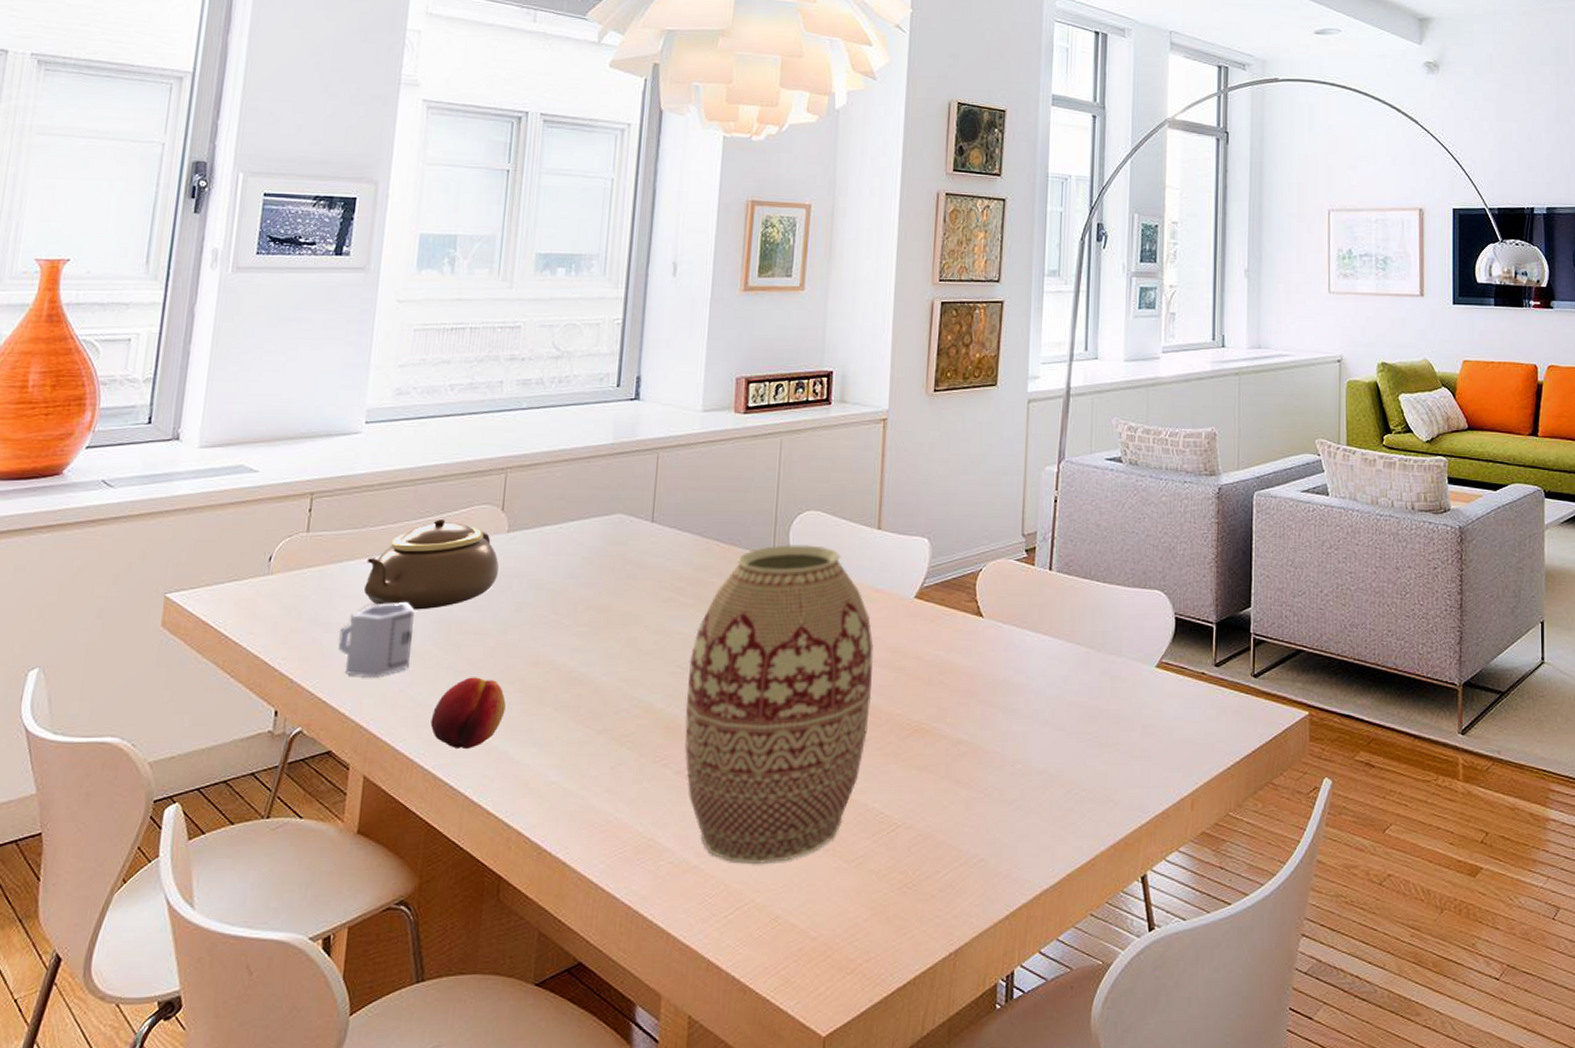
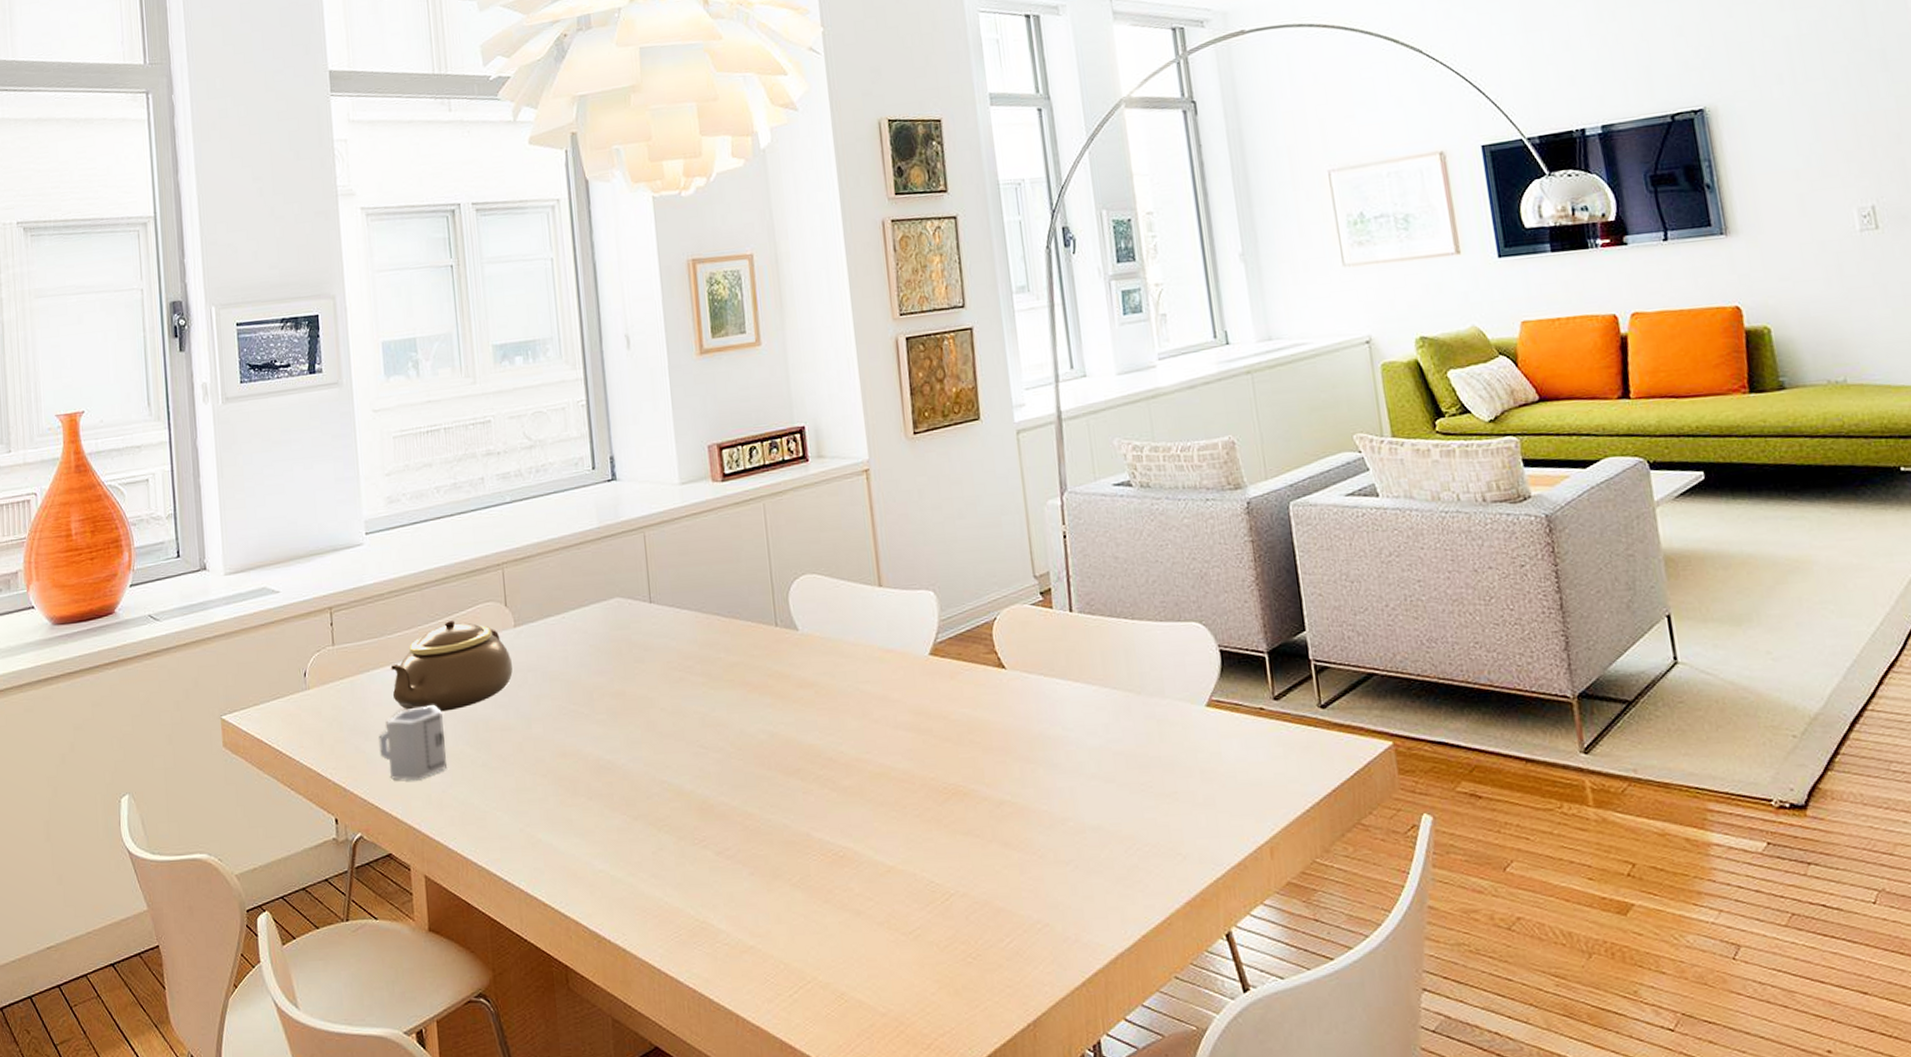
fruit: present [430,677,506,748] -> none [476,772,543,844]
vase: present [684,545,874,865] -> none [710,610,903,942]

